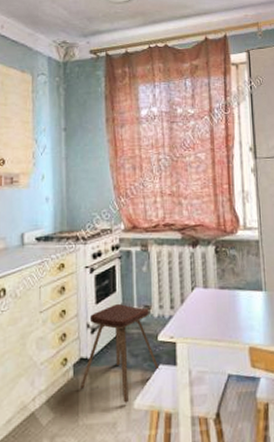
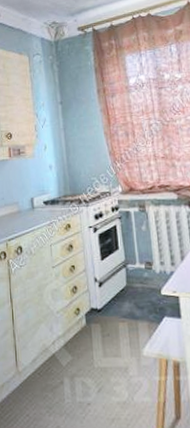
music stool: present [80,304,160,403] -> none [93,261,165,351]

